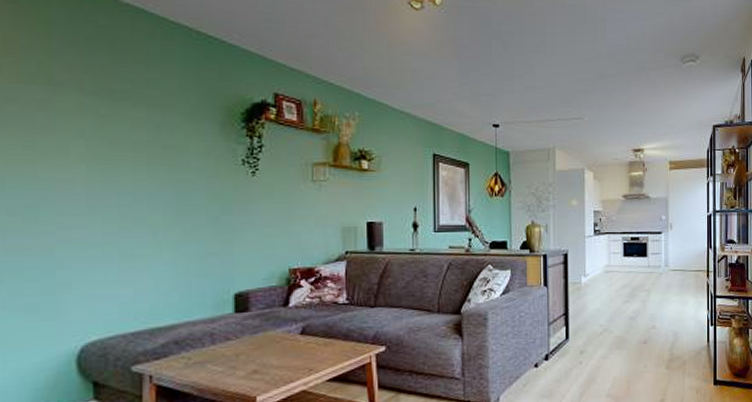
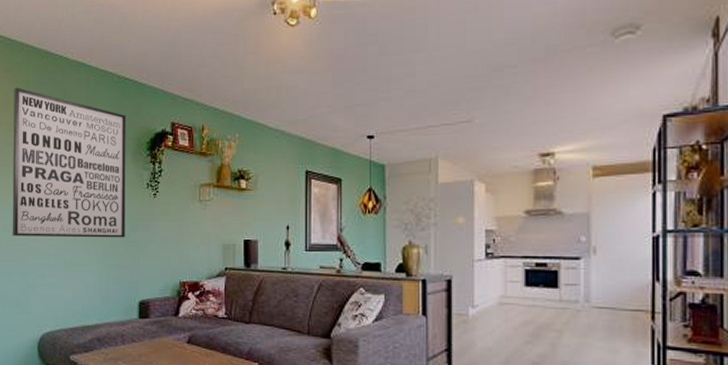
wall art: none [21,25,213,222] -> present [12,87,126,238]

